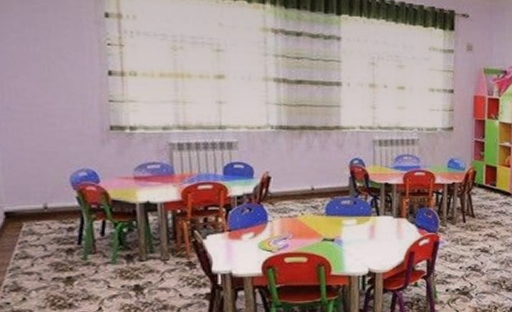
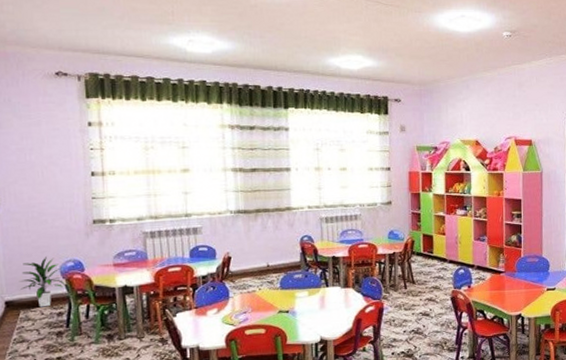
indoor plant: none [22,164,77,221] -> present [20,257,66,308]

